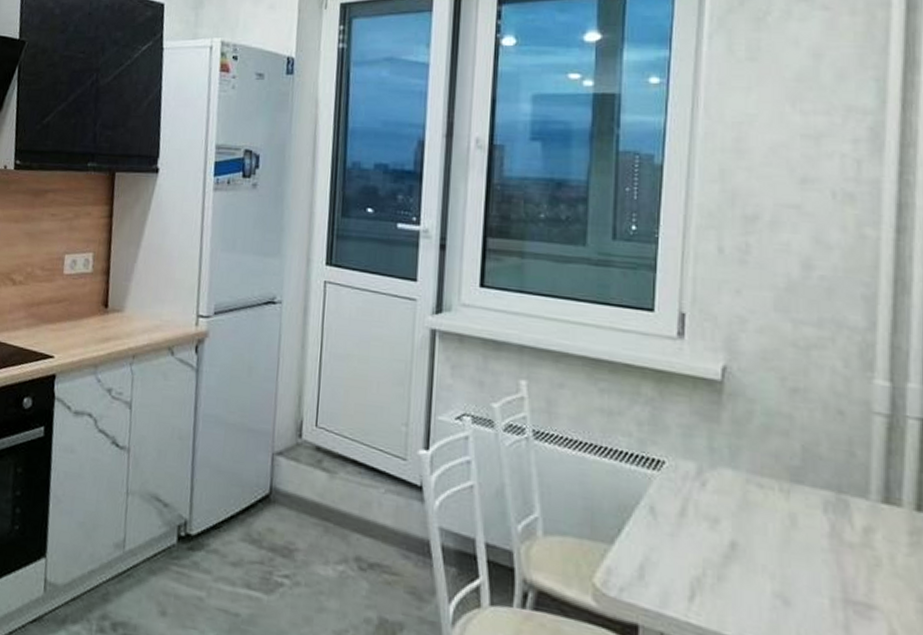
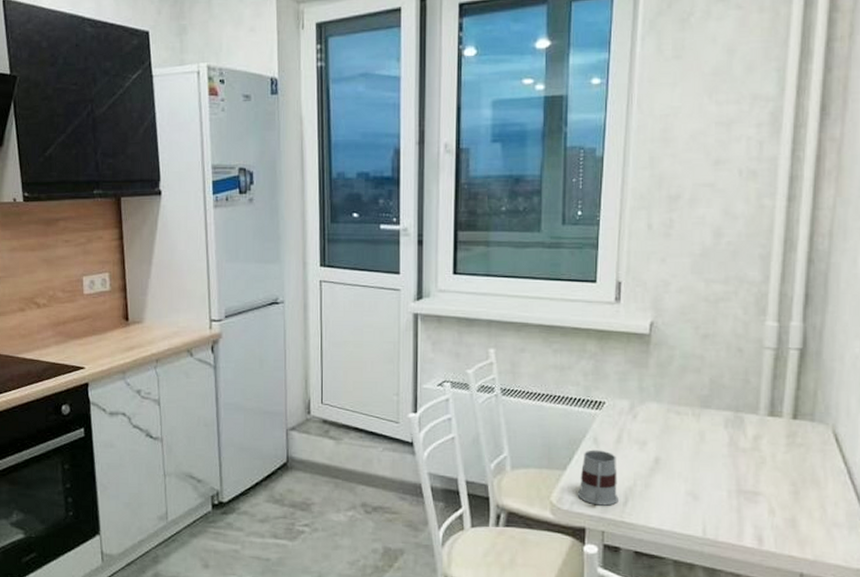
mug: none [627,521,682,599] -> present [577,449,619,506]

